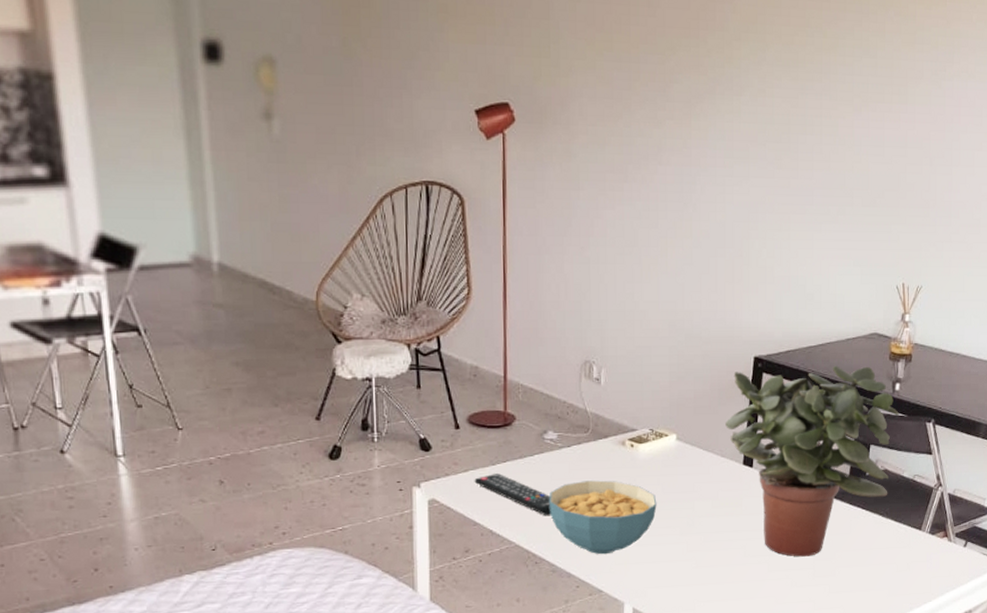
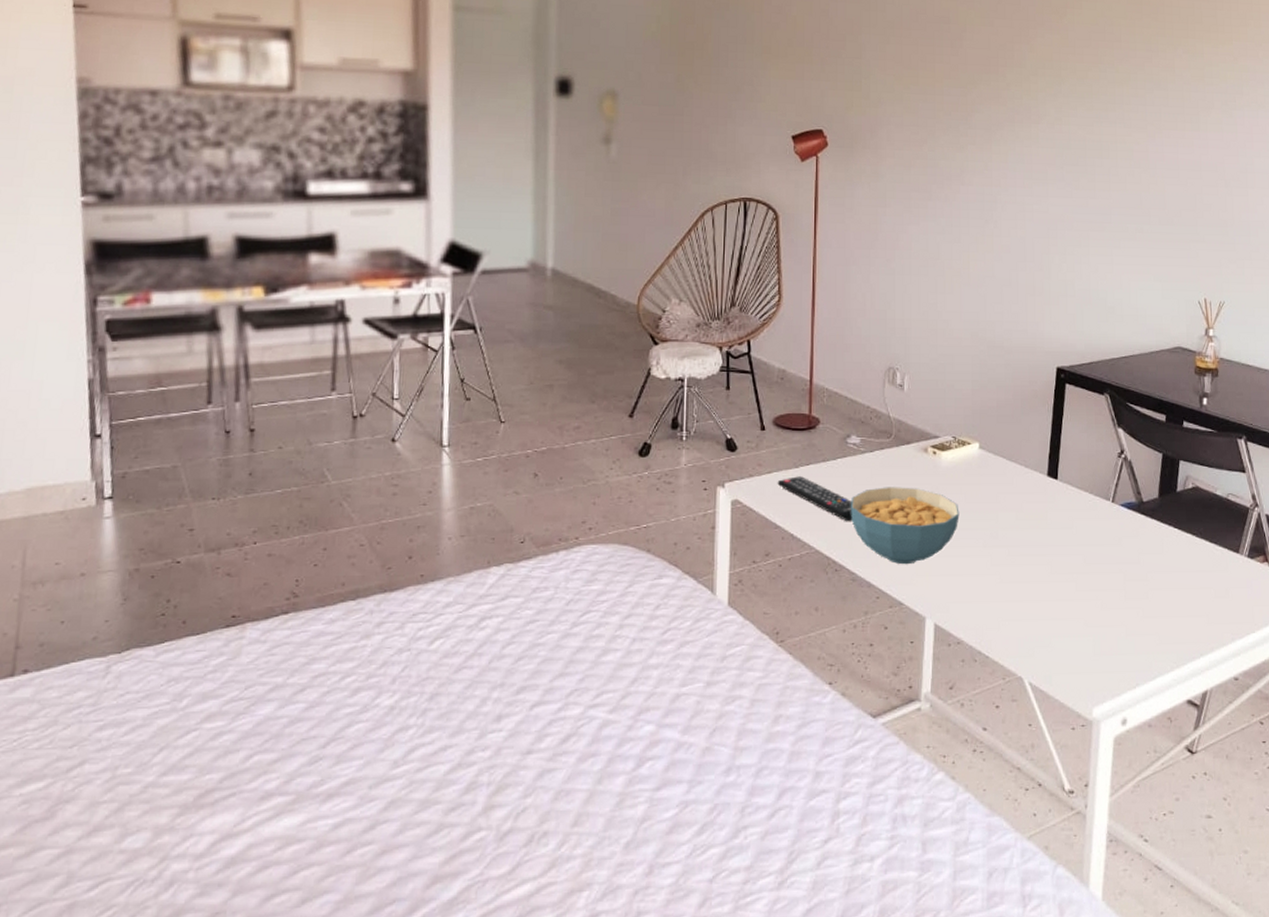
potted plant: present [725,365,899,557] -> none [1029,378,1208,577]

